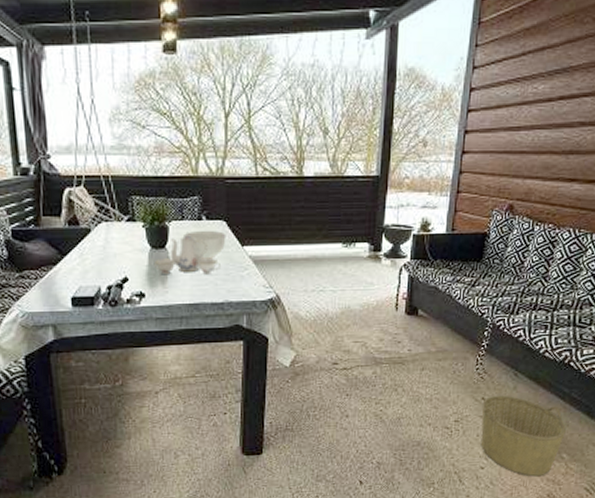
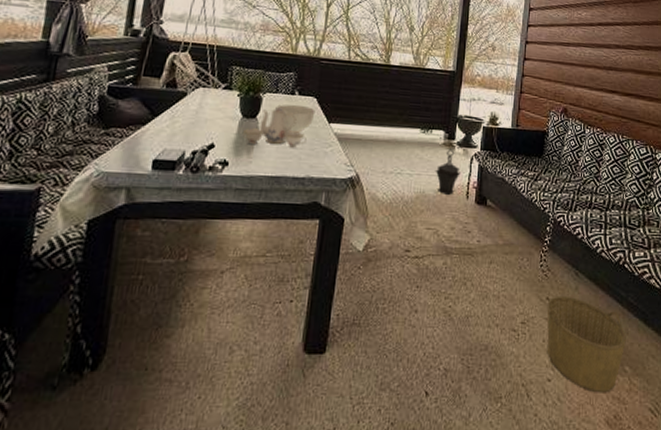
lantern: none [360,260,390,308] -> present [435,148,462,195]

